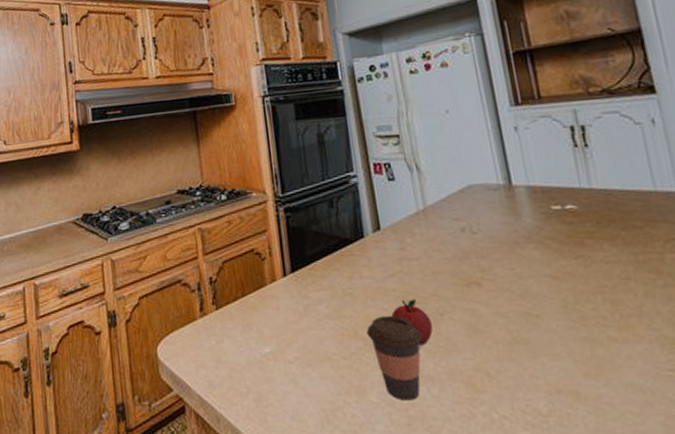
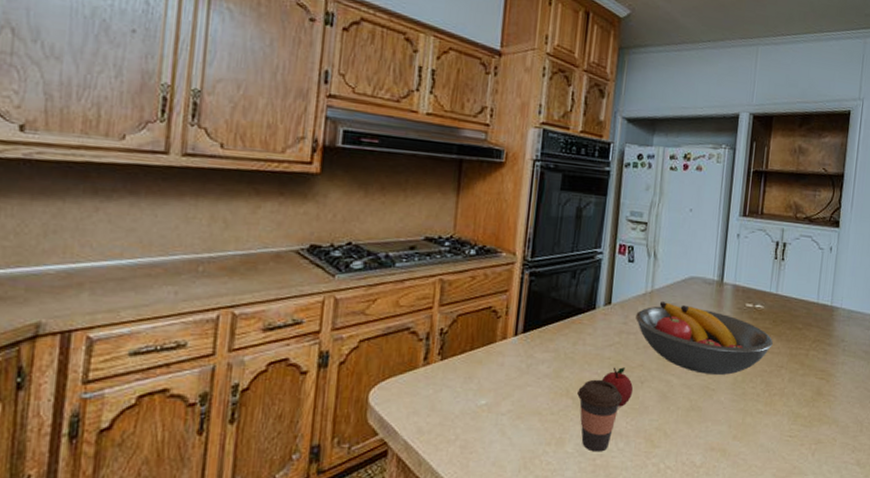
fruit bowl: none [413,218,606,298] -> present [636,302,773,375]

